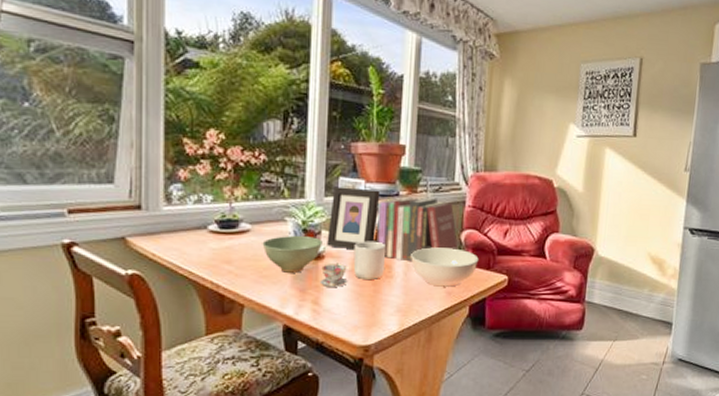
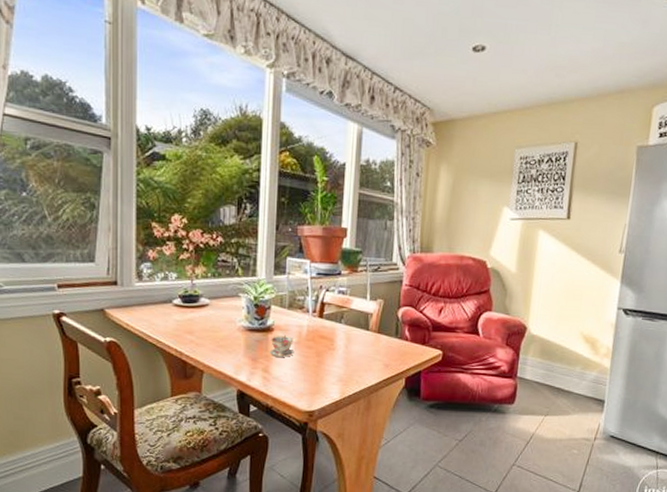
bowl: present [262,235,323,273] -> none [219,309,272,344]
picture frame: present [327,186,381,250] -> none [276,266,324,324]
mug: present [353,240,387,281] -> none [299,315,330,352]
books: present [377,197,458,262] -> none [320,276,396,336]
bowl: present [411,247,479,287] -> none [351,322,415,360]

